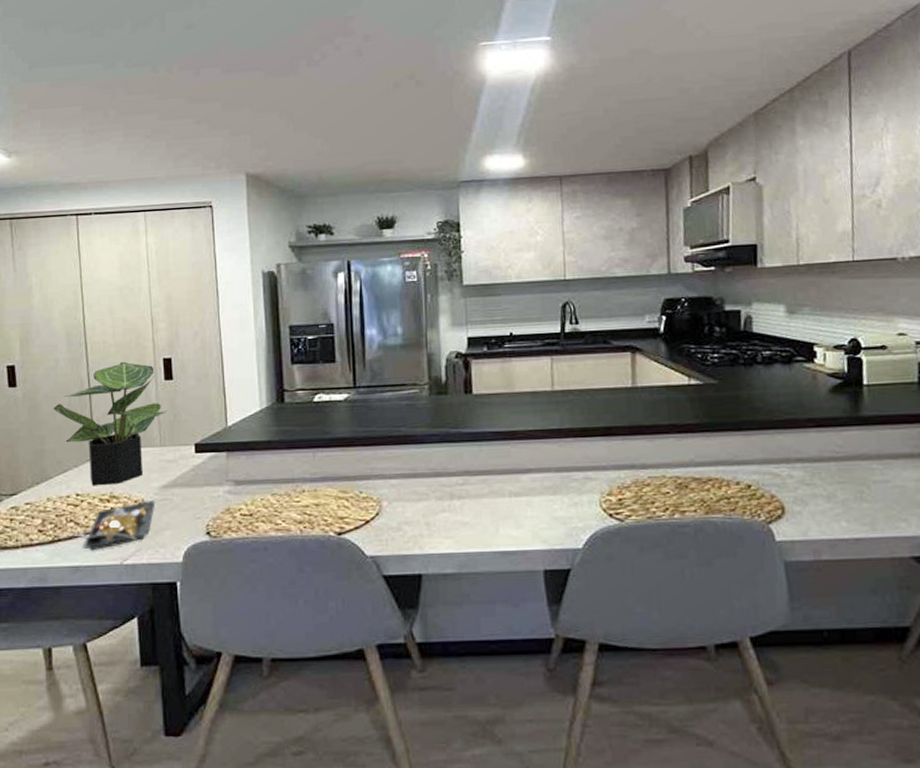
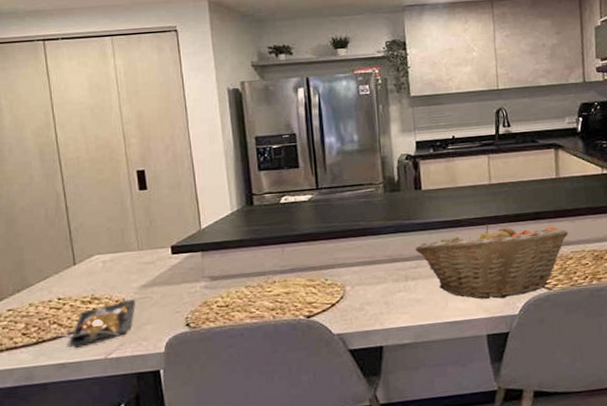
potted plant: present [53,361,168,486] -> none [30,175,143,290]
fruit basket: none [462,438,645,528] -> present [415,224,568,299]

